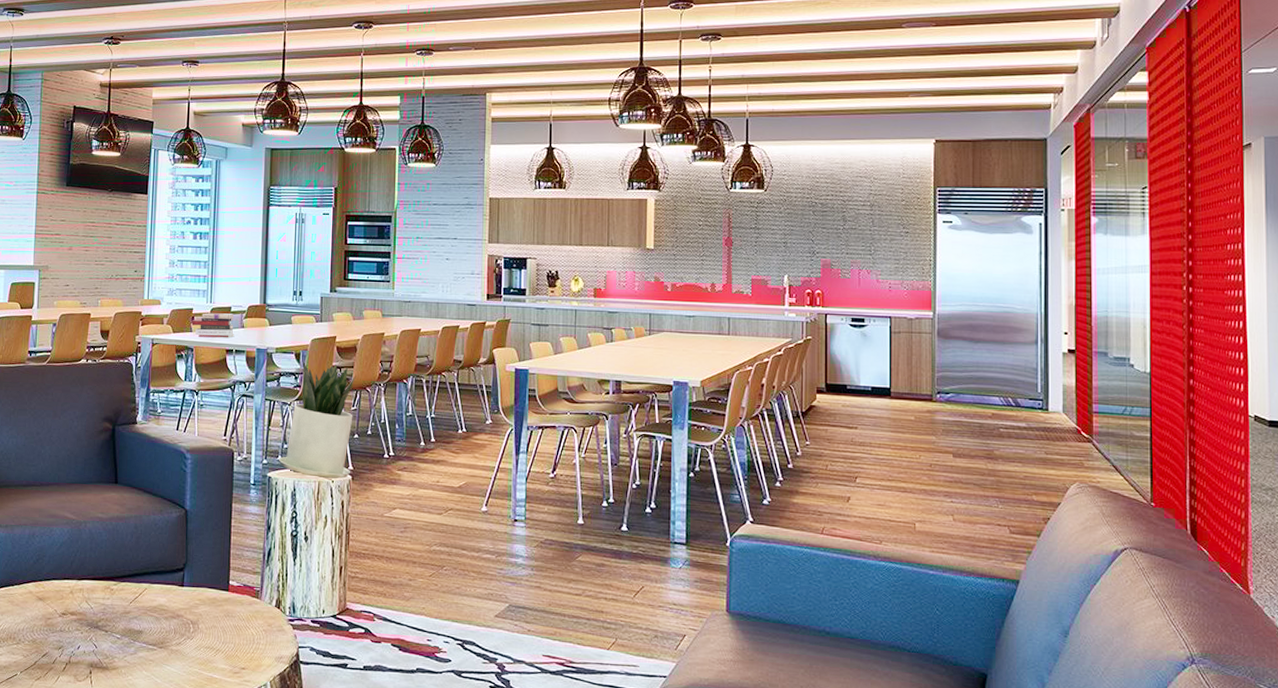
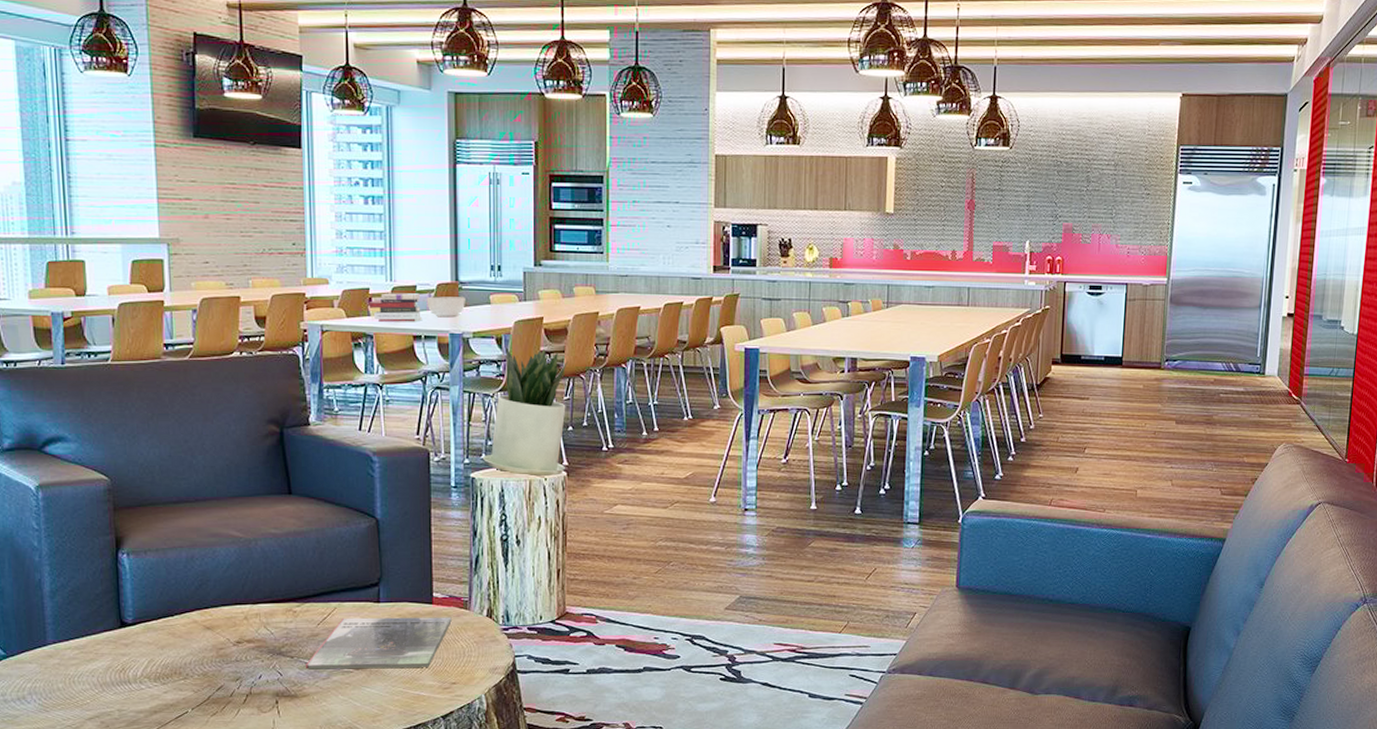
magazine: none [117,598,245,651] -> present [306,617,452,670]
bowl: none [239,316,271,335] -> present [426,296,465,318]

